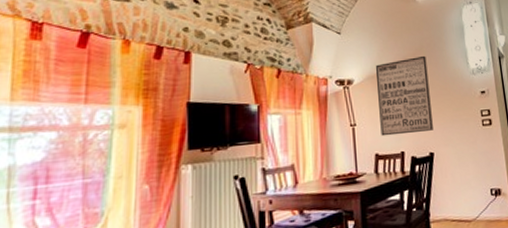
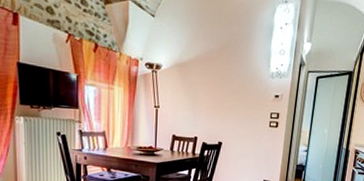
wall art: present [375,55,433,137] -> none [180,51,231,123]

